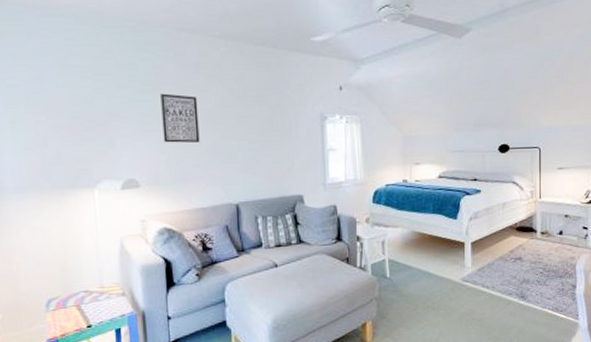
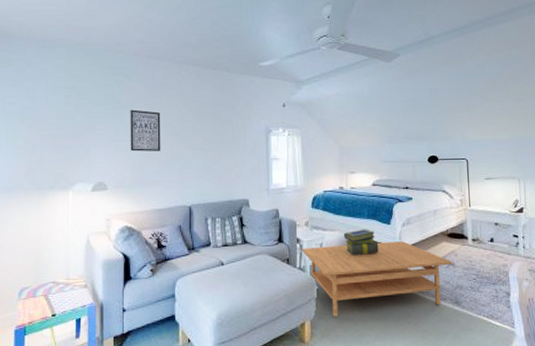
coffee table: none [362,236,519,316] -> present [302,241,452,317]
stack of books: none [406,224,444,252] -> present [343,229,379,255]

